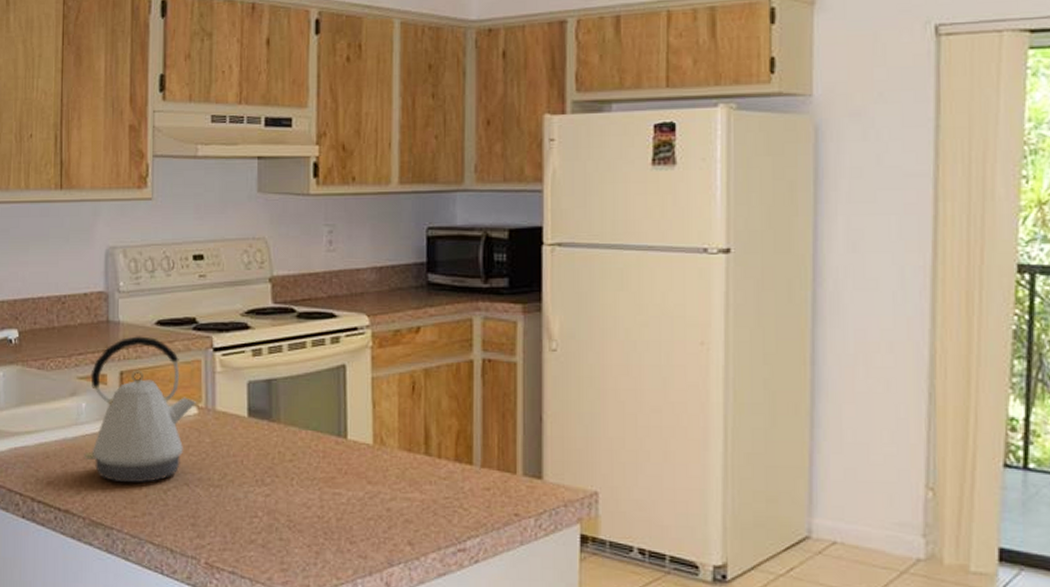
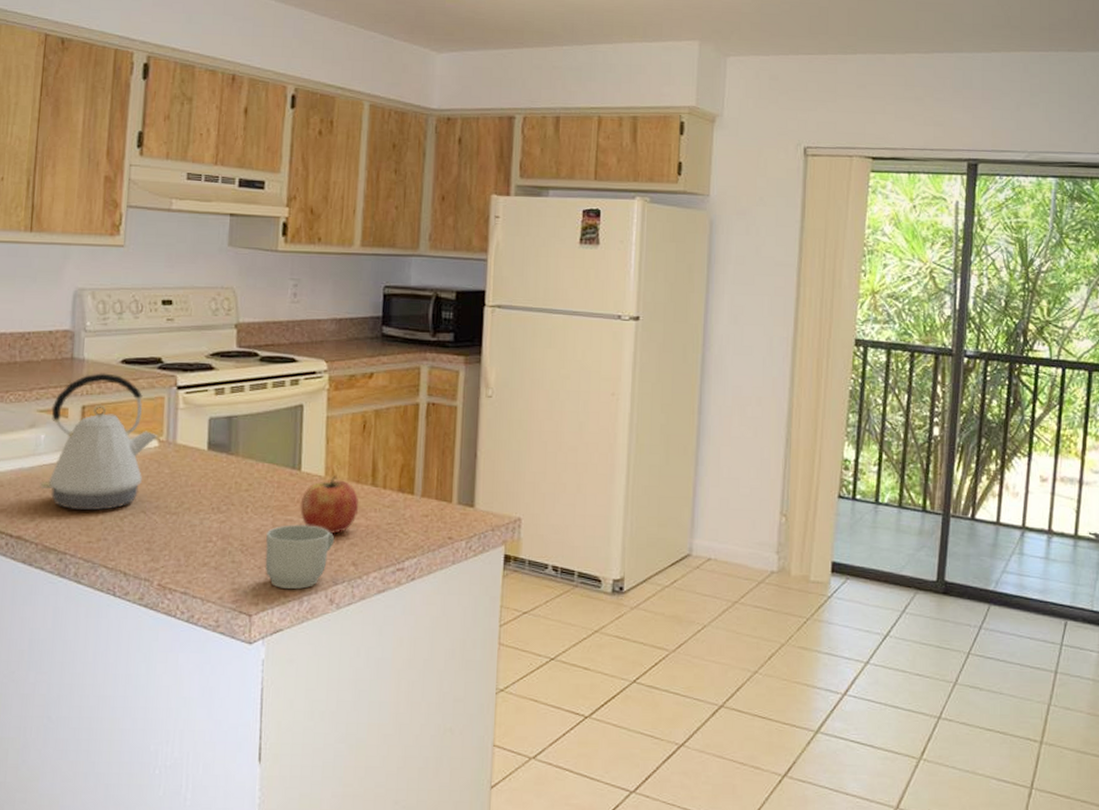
mug: none [314,499,388,570] -> present [265,525,335,589]
fruit: none [348,444,412,509] -> present [300,476,359,534]

